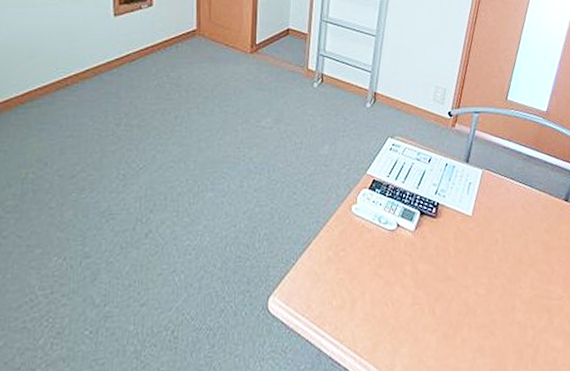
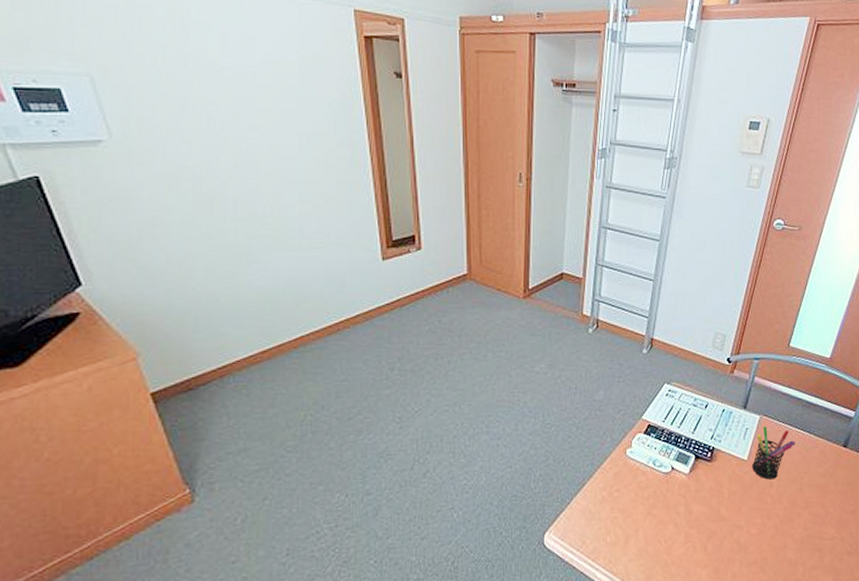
pen holder: none [477,180,518,236] -> present [752,426,795,480]

